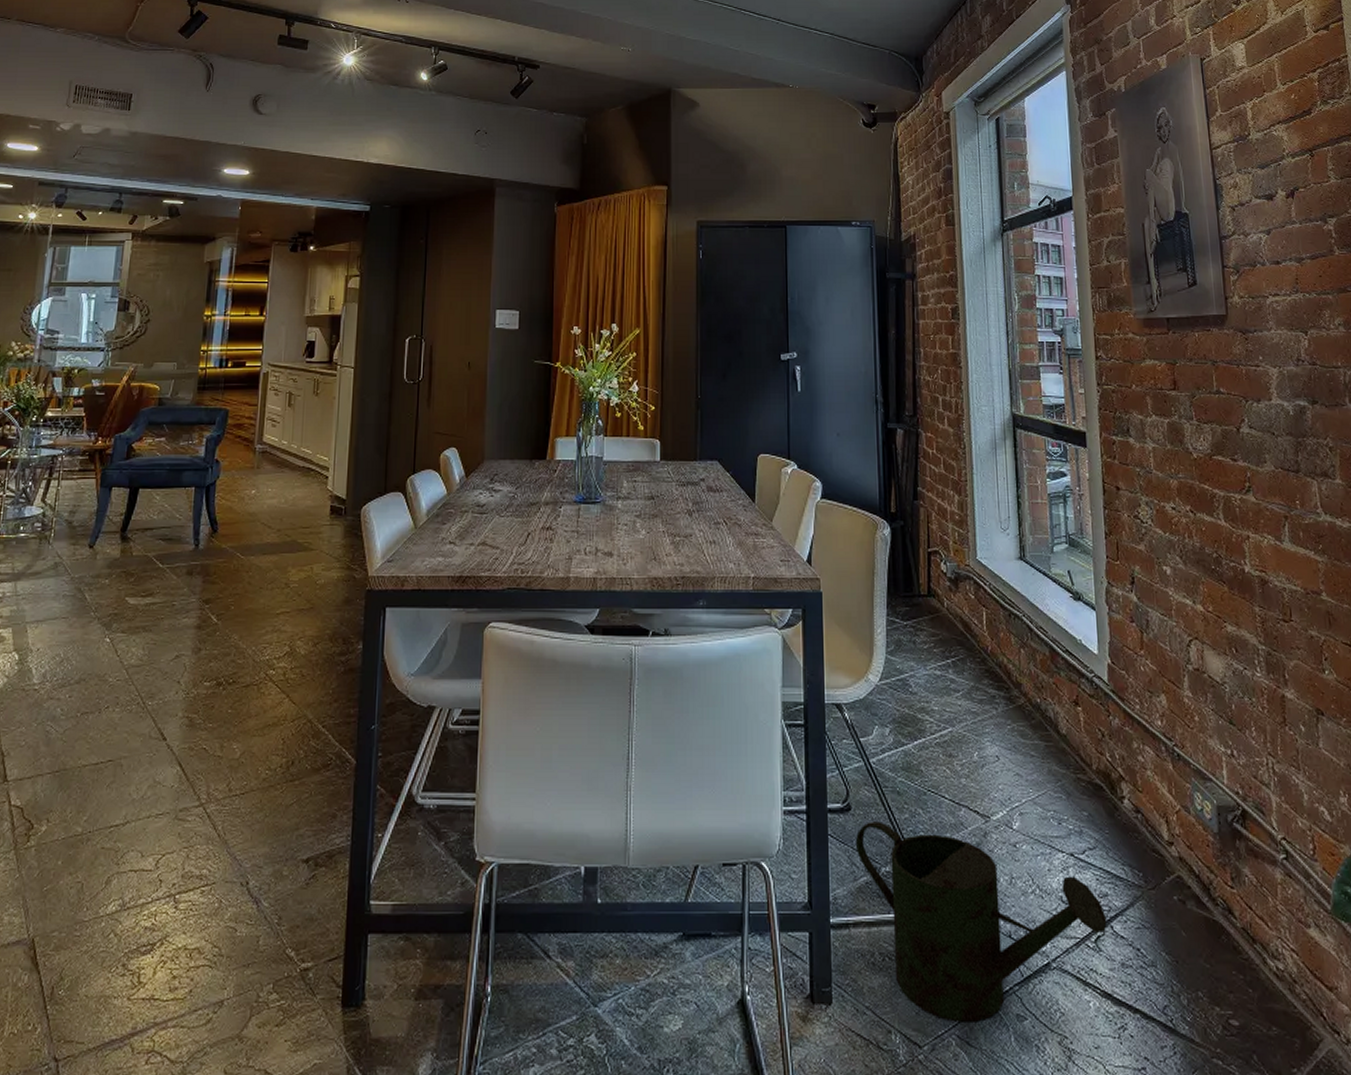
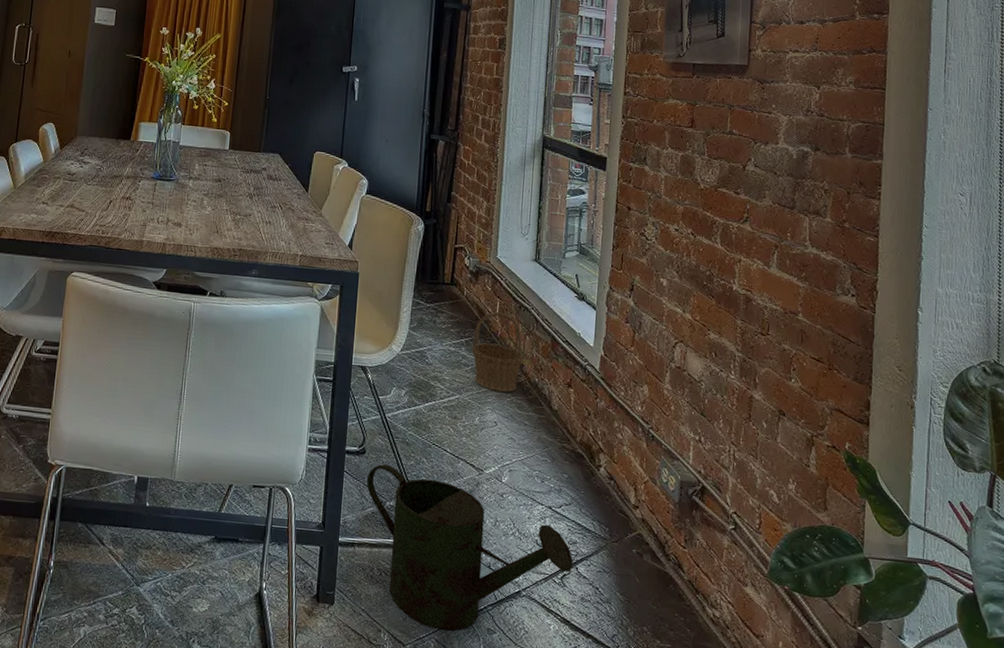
basket: none [960,623,1021,718] -> present [472,311,524,392]

